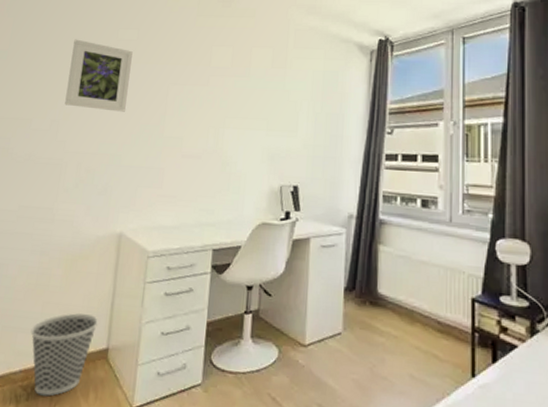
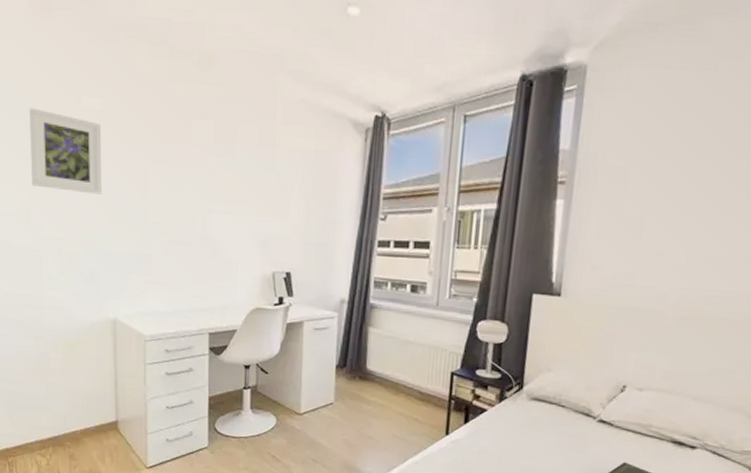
wastebasket: present [30,313,98,397] -> none [39,392,104,461]

